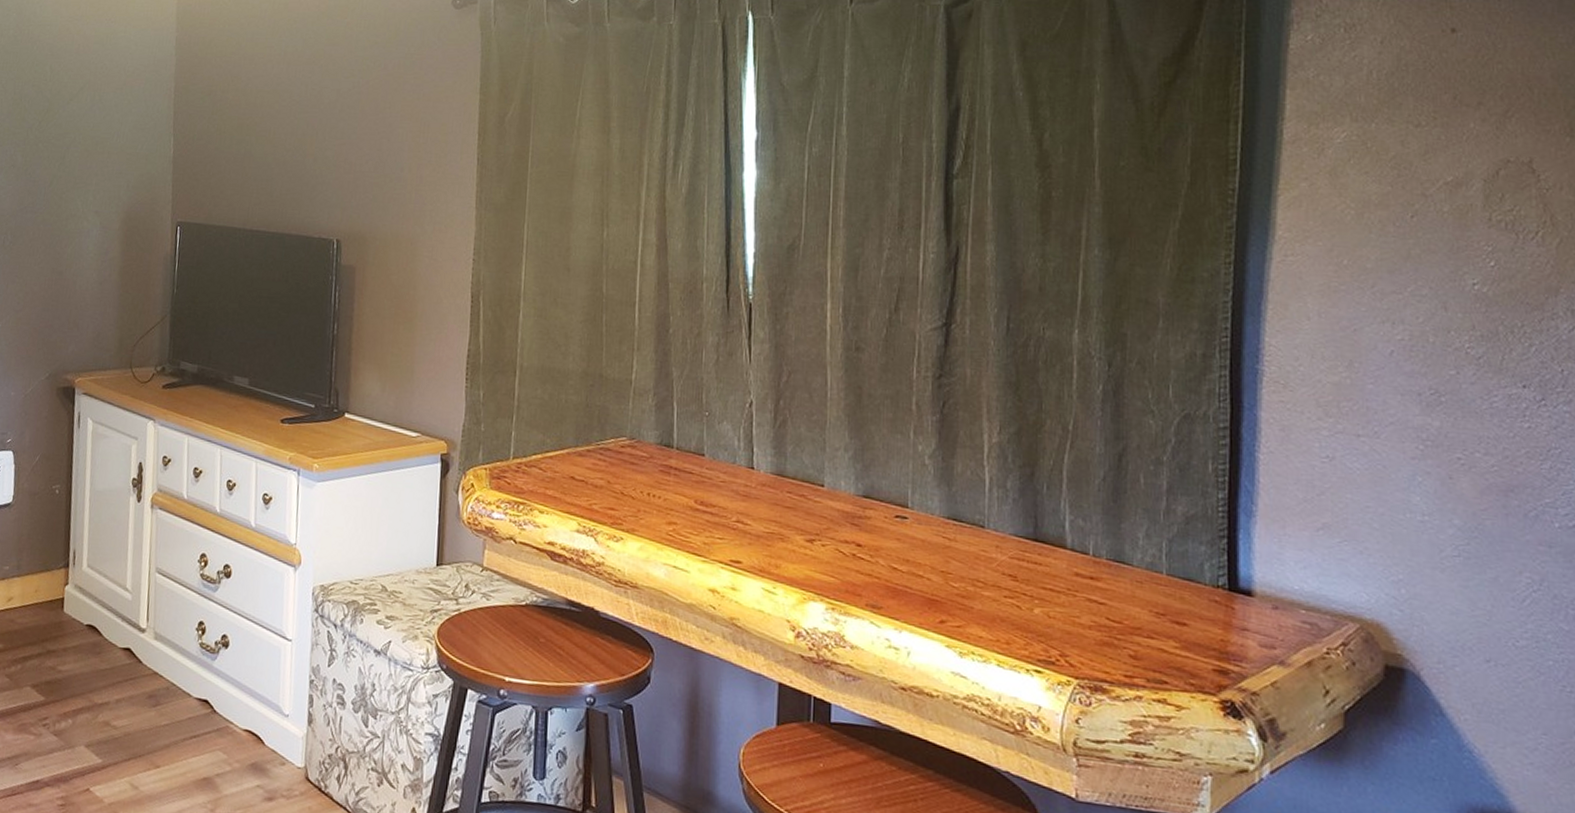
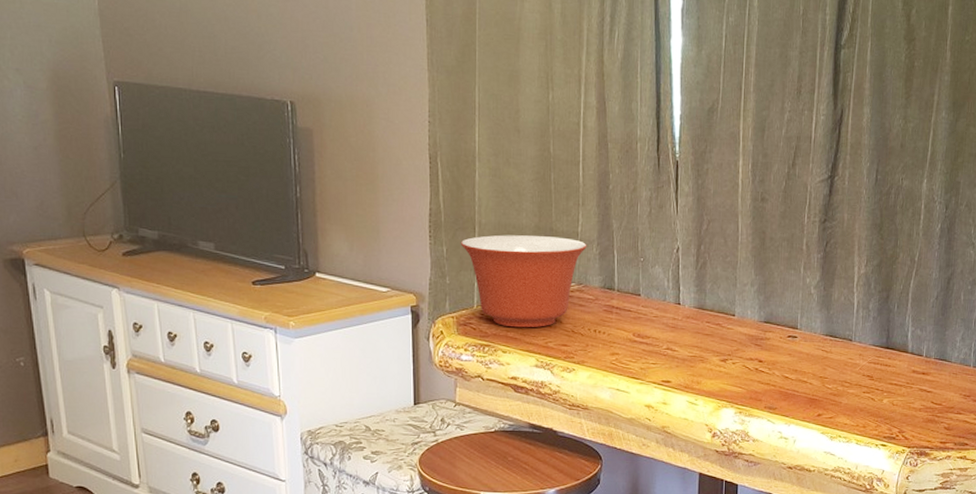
mixing bowl: none [498,380,642,486] -> present [460,234,587,328]

